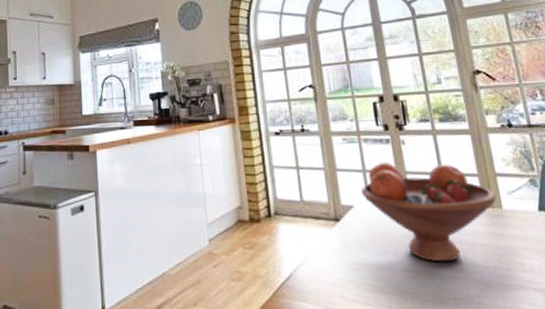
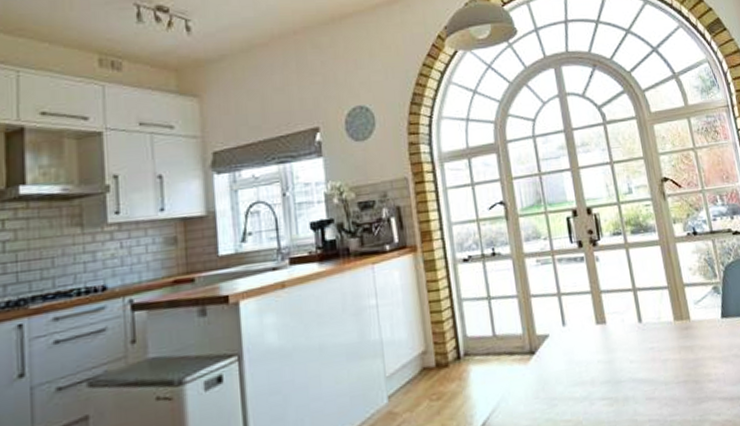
fruit bowl: present [360,161,497,262] -> none [556,278,685,385]

